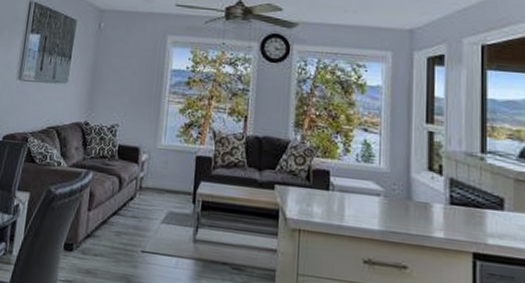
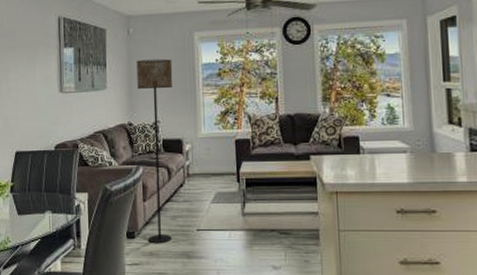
floor lamp: none [87,56,141,262] -> present [136,58,173,244]

